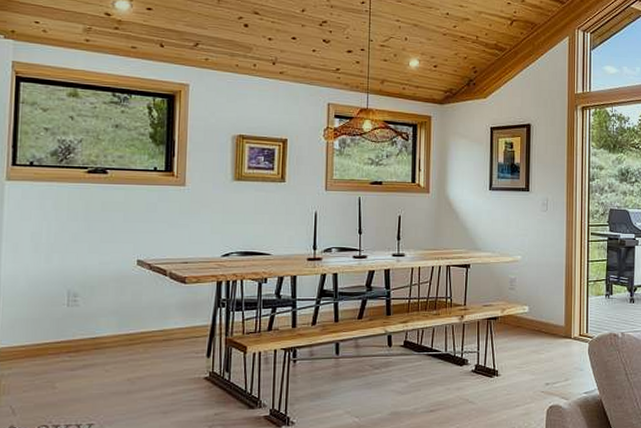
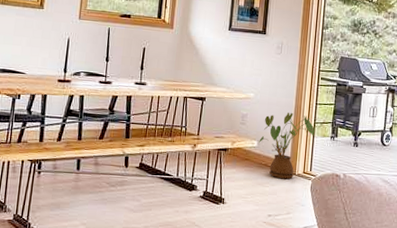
house plant: none [530,273,588,344] -> present [259,113,315,180]

